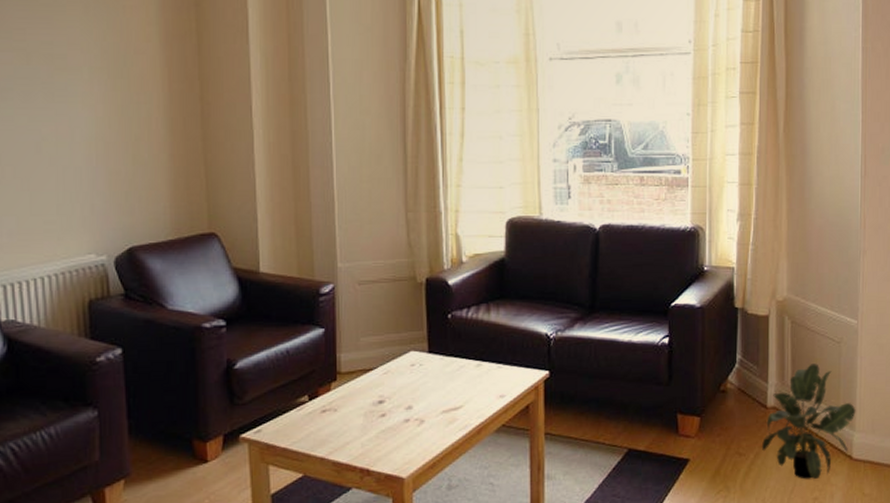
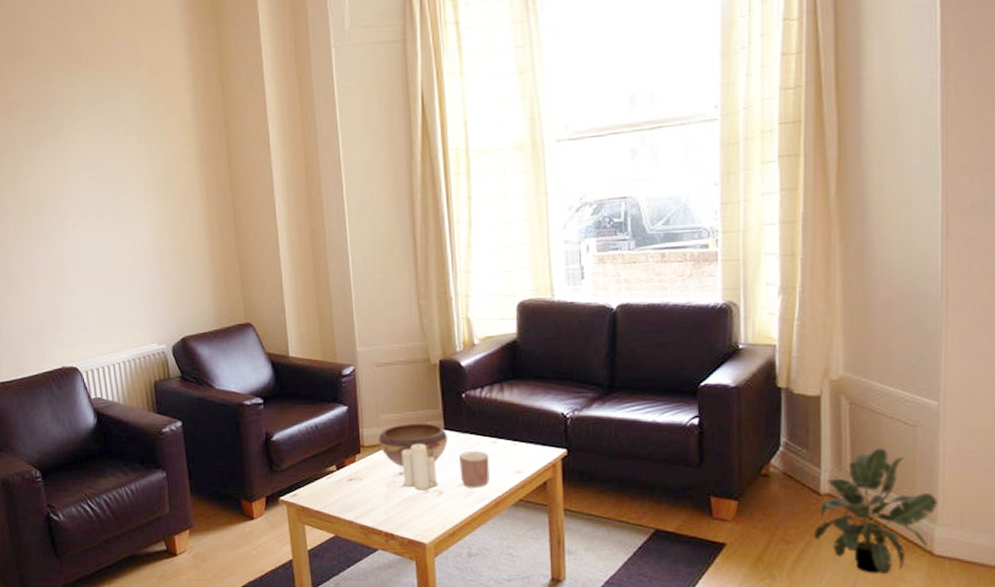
decorative bowl: none [358,346,431,395] -> present [379,423,448,467]
candle: none [381,367,420,420] -> present [401,442,438,490]
mug: none [443,375,473,416] -> present [459,451,490,489]

